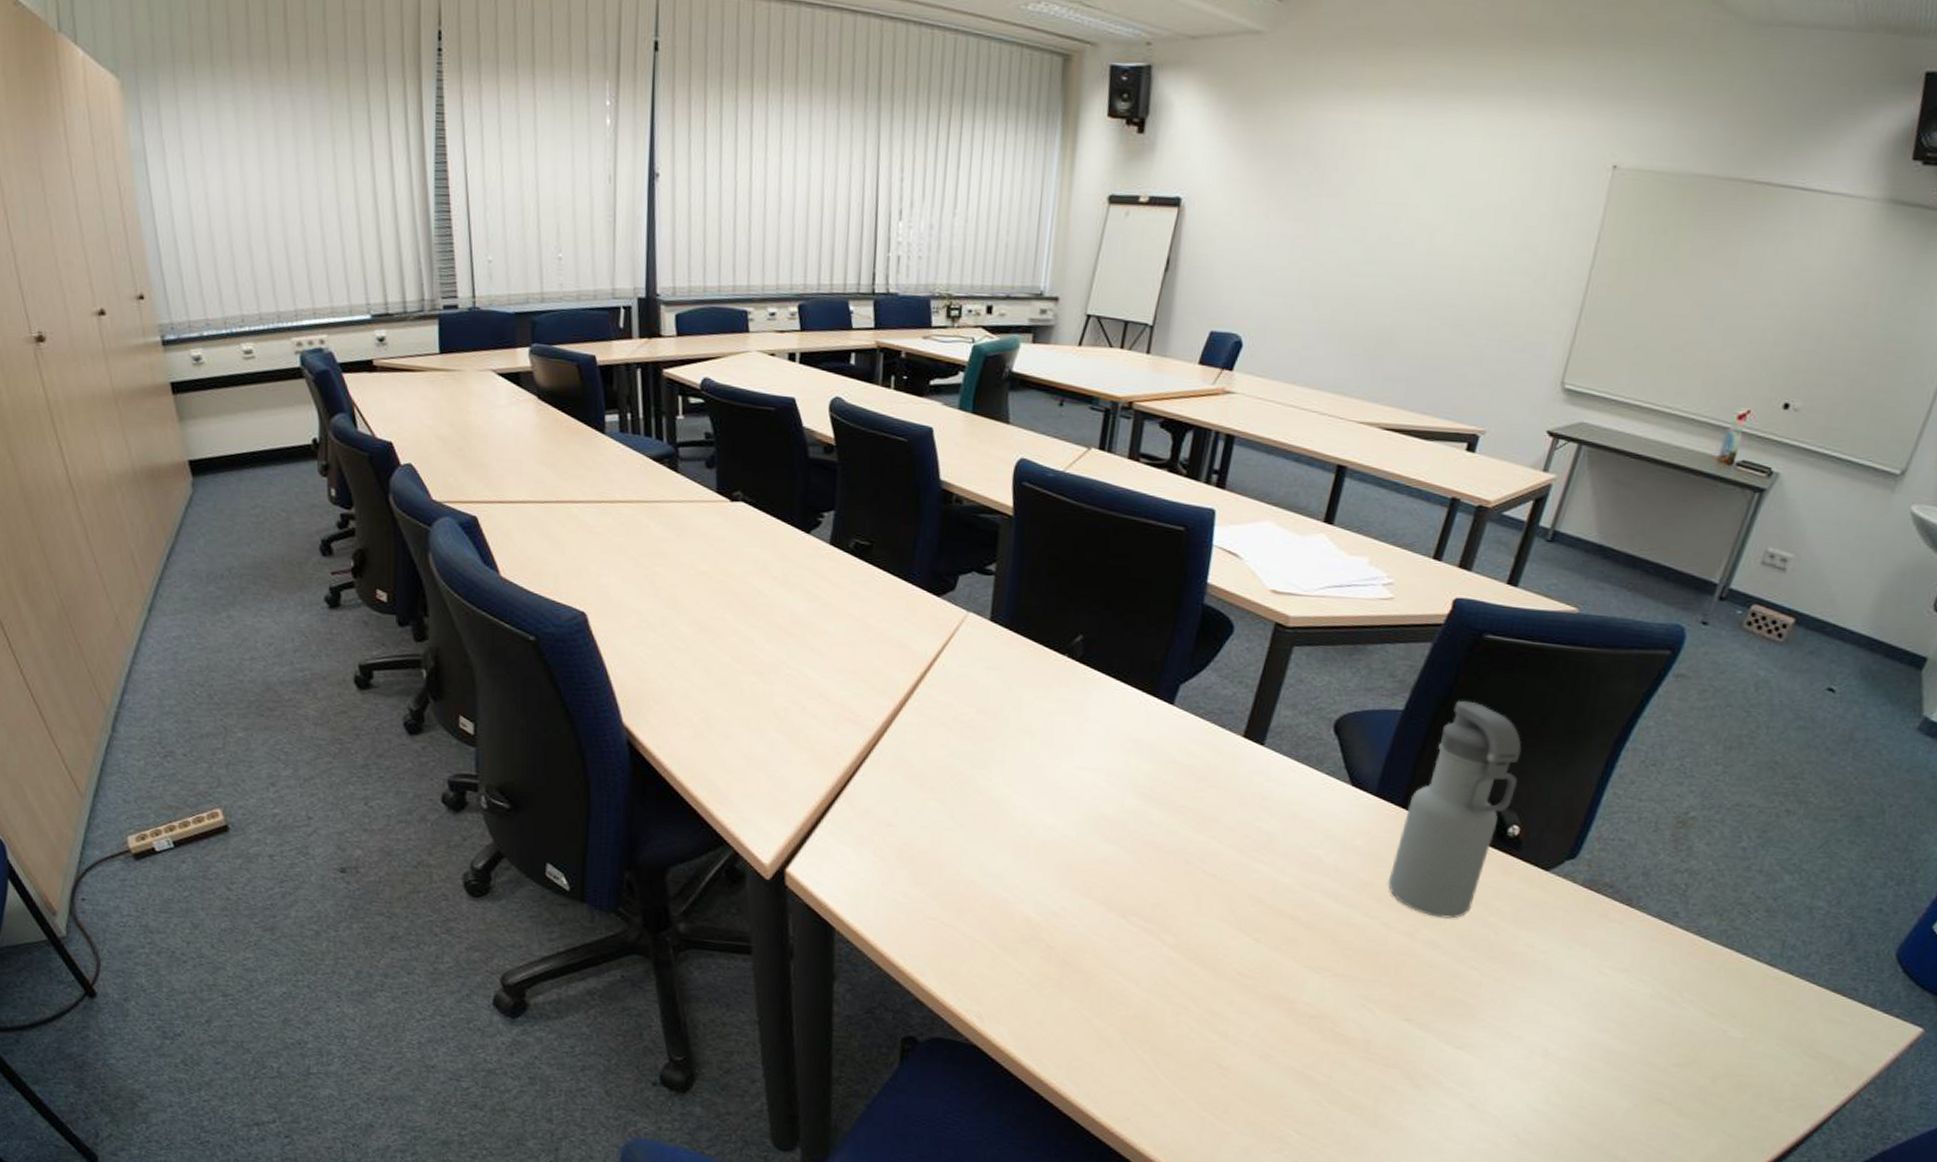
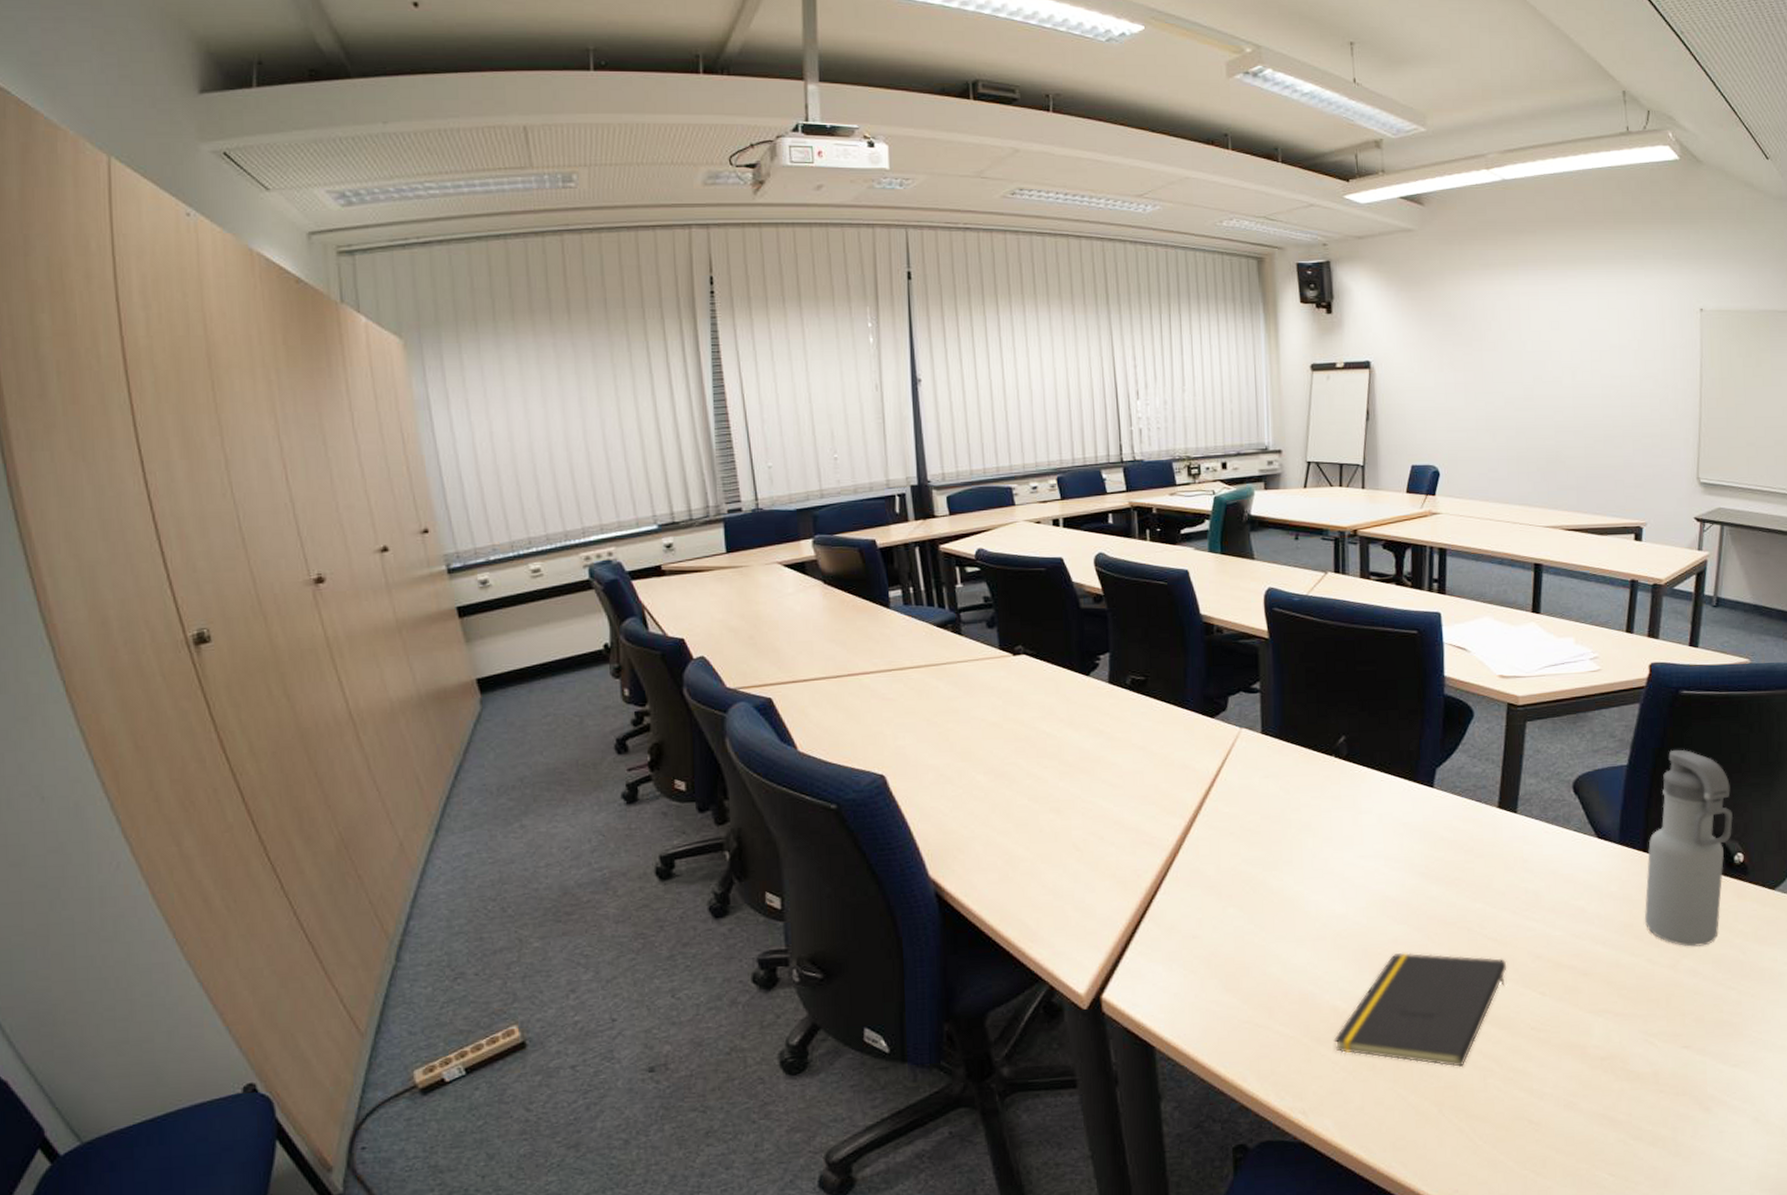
notepad: none [1021,873,1224,1001] -> present [1333,952,1507,1068]

